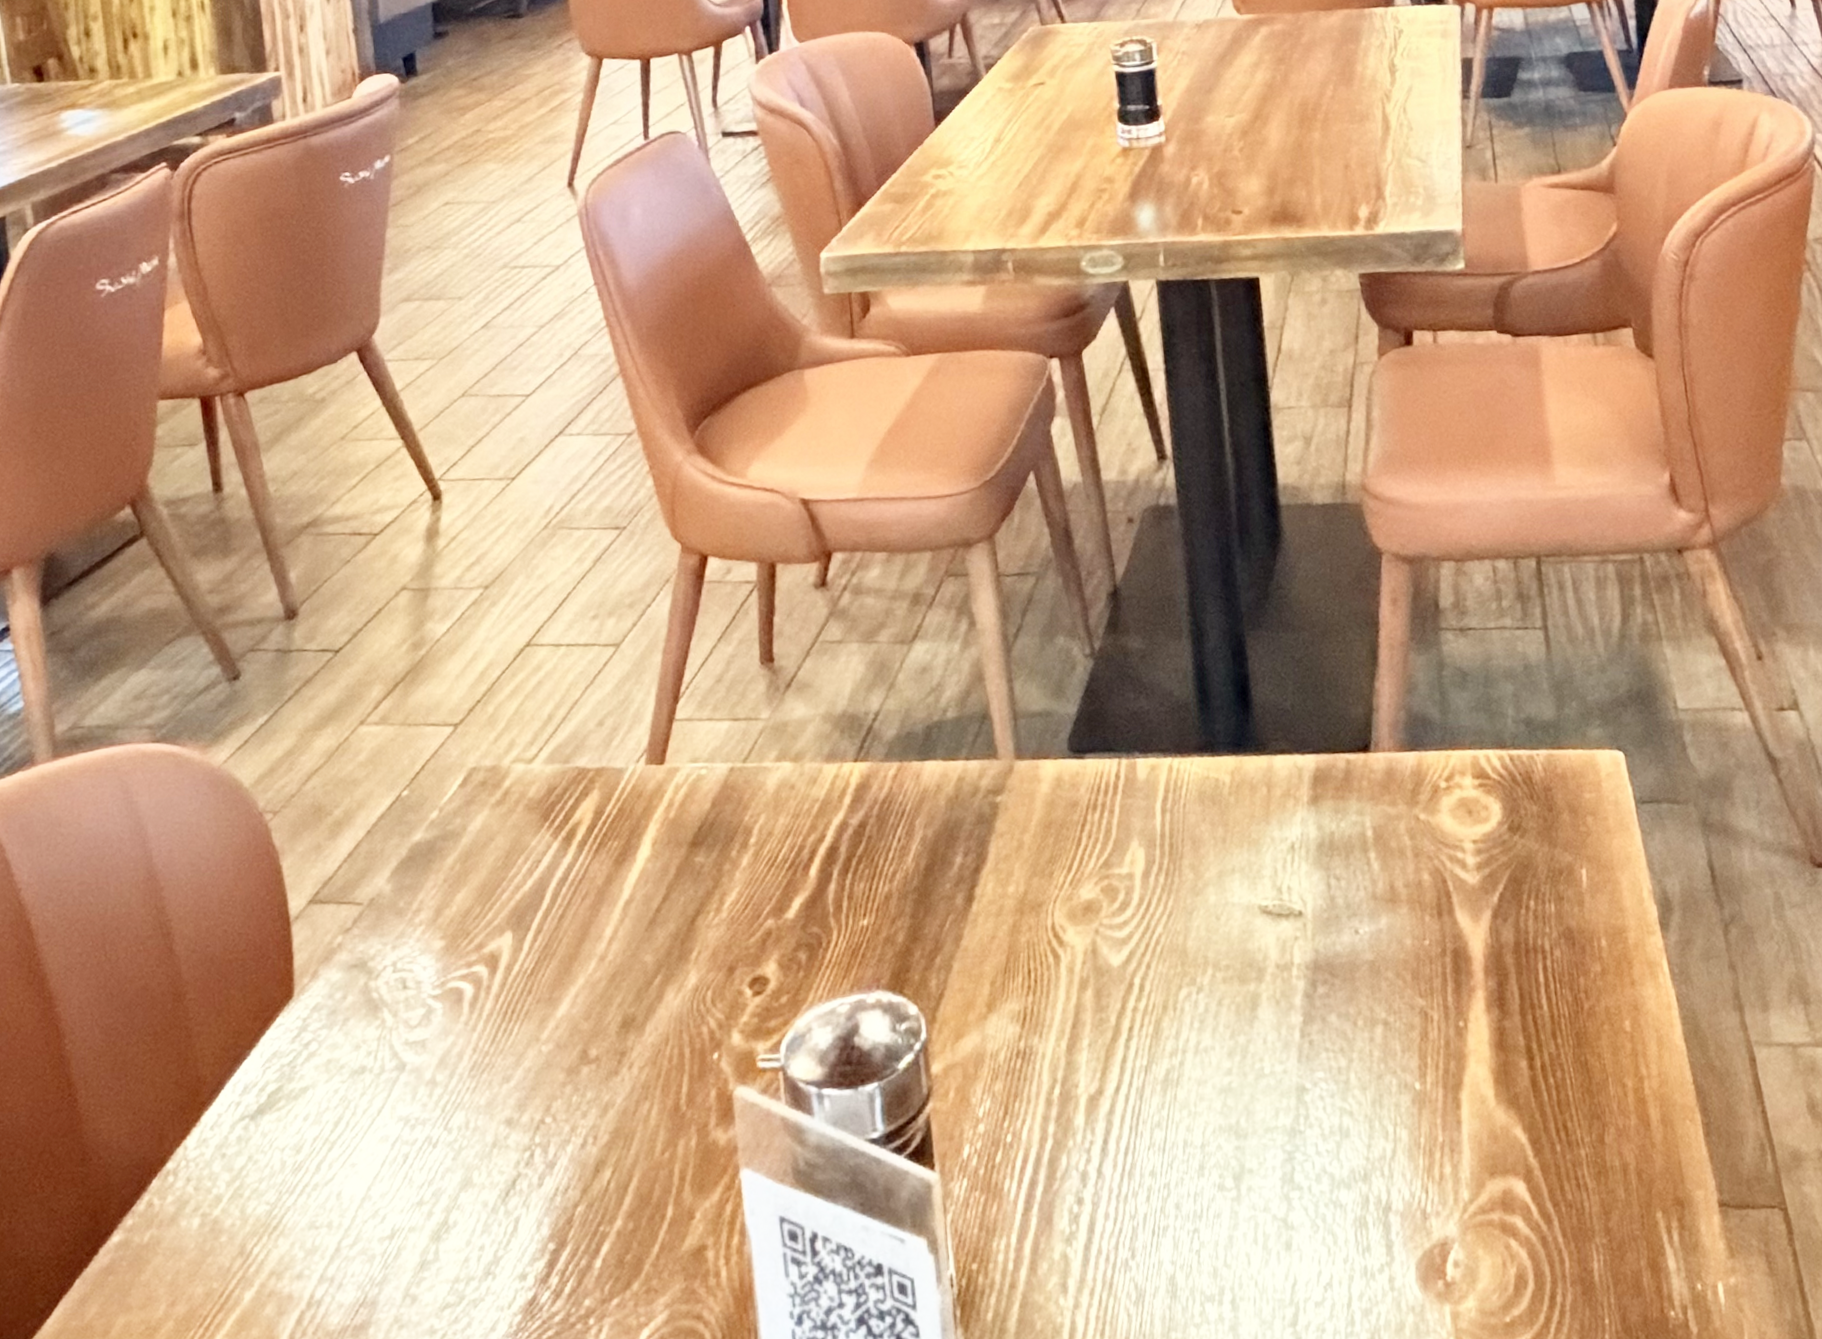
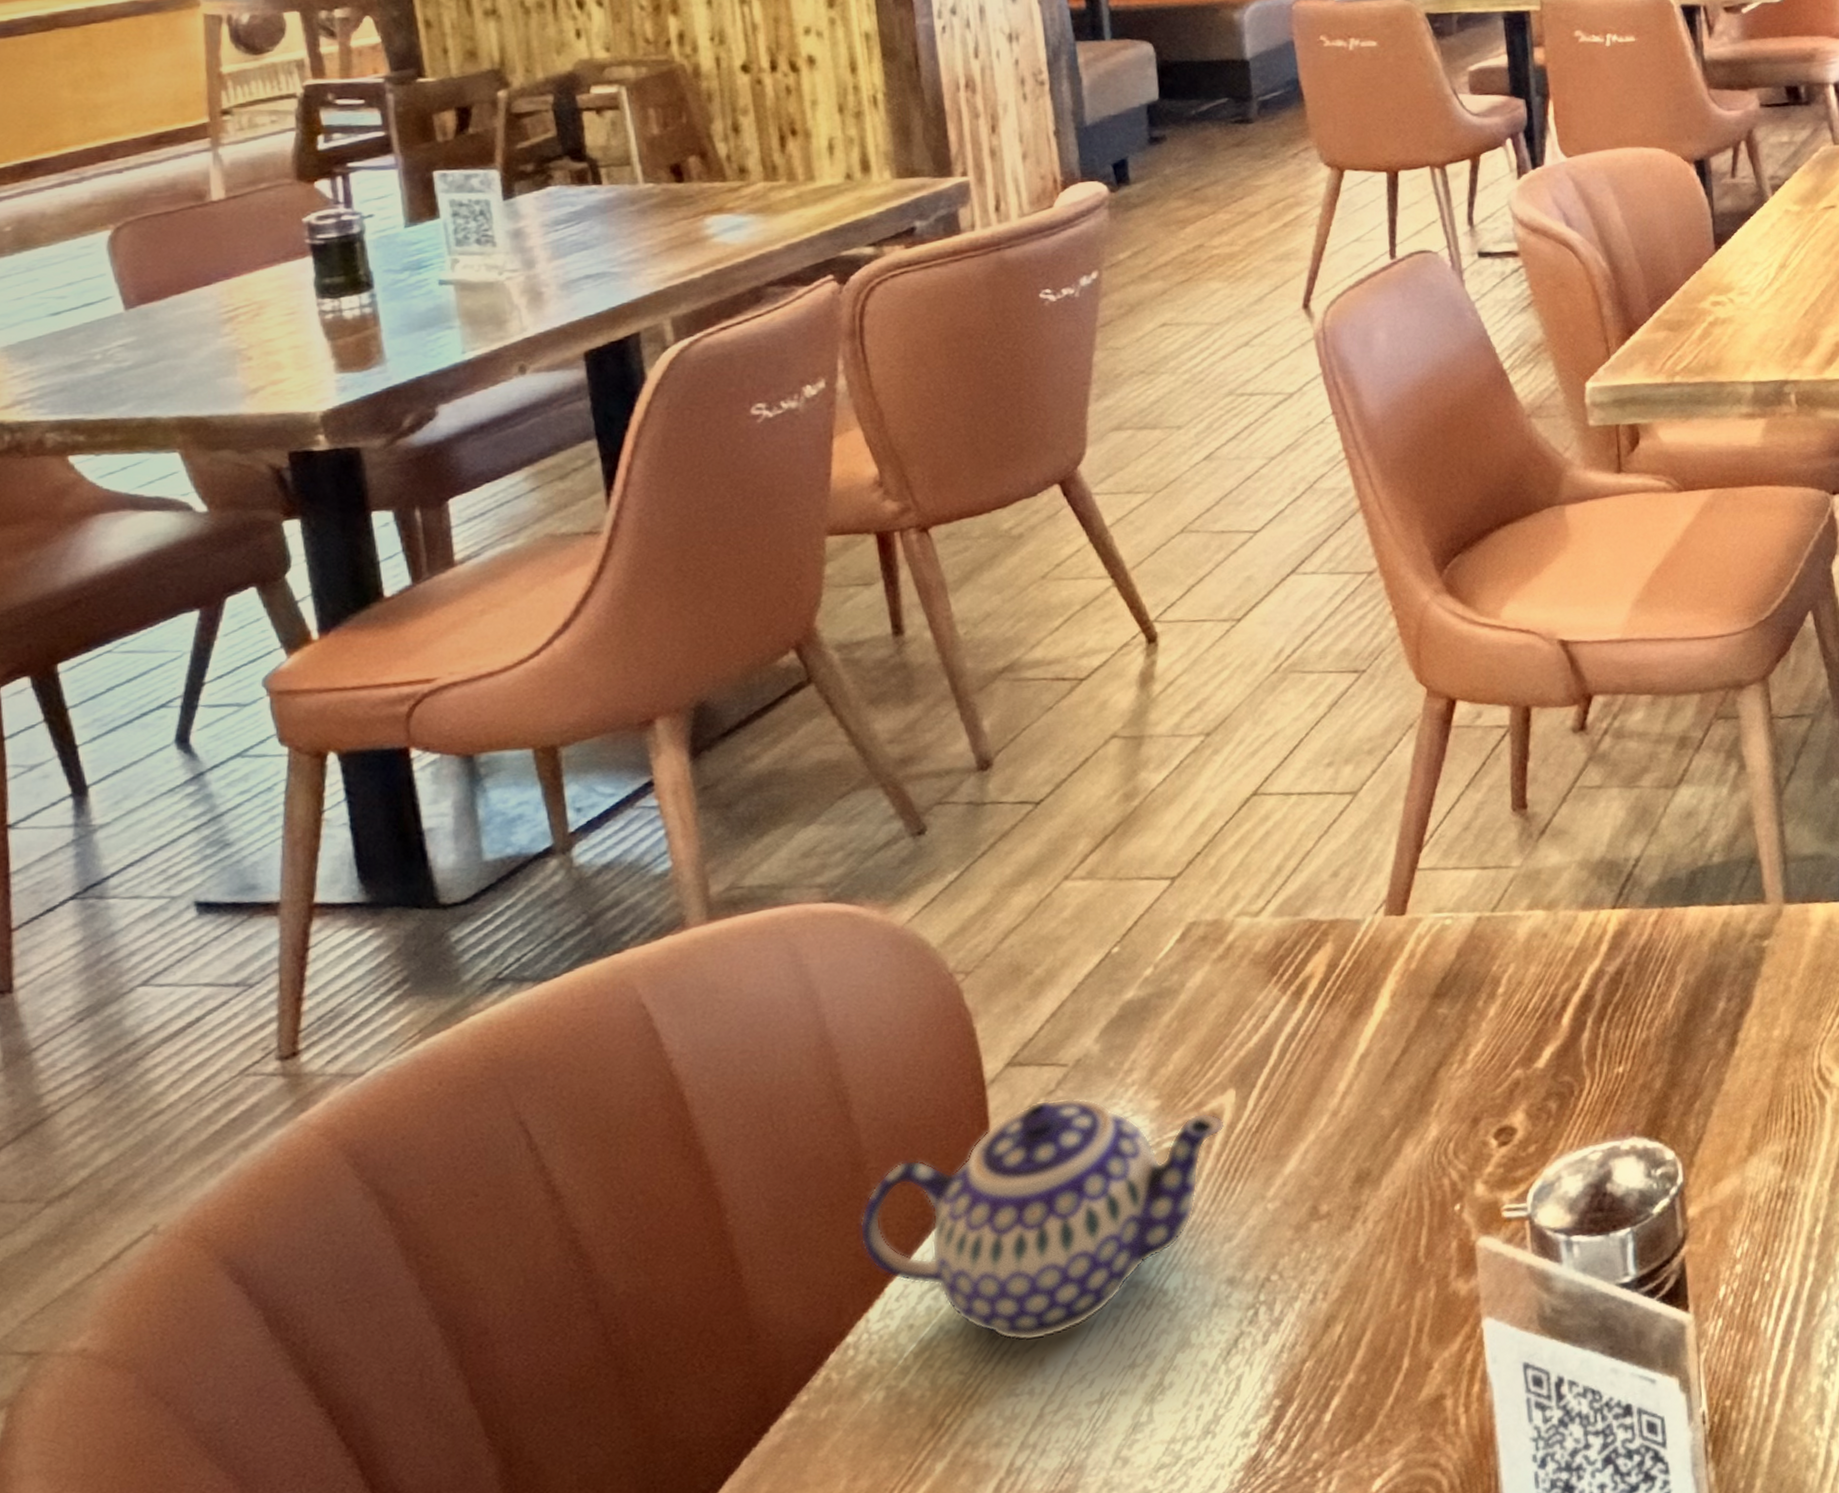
teapot: none [179,935,503,1175] -> present [859,1097,1225,1342]

